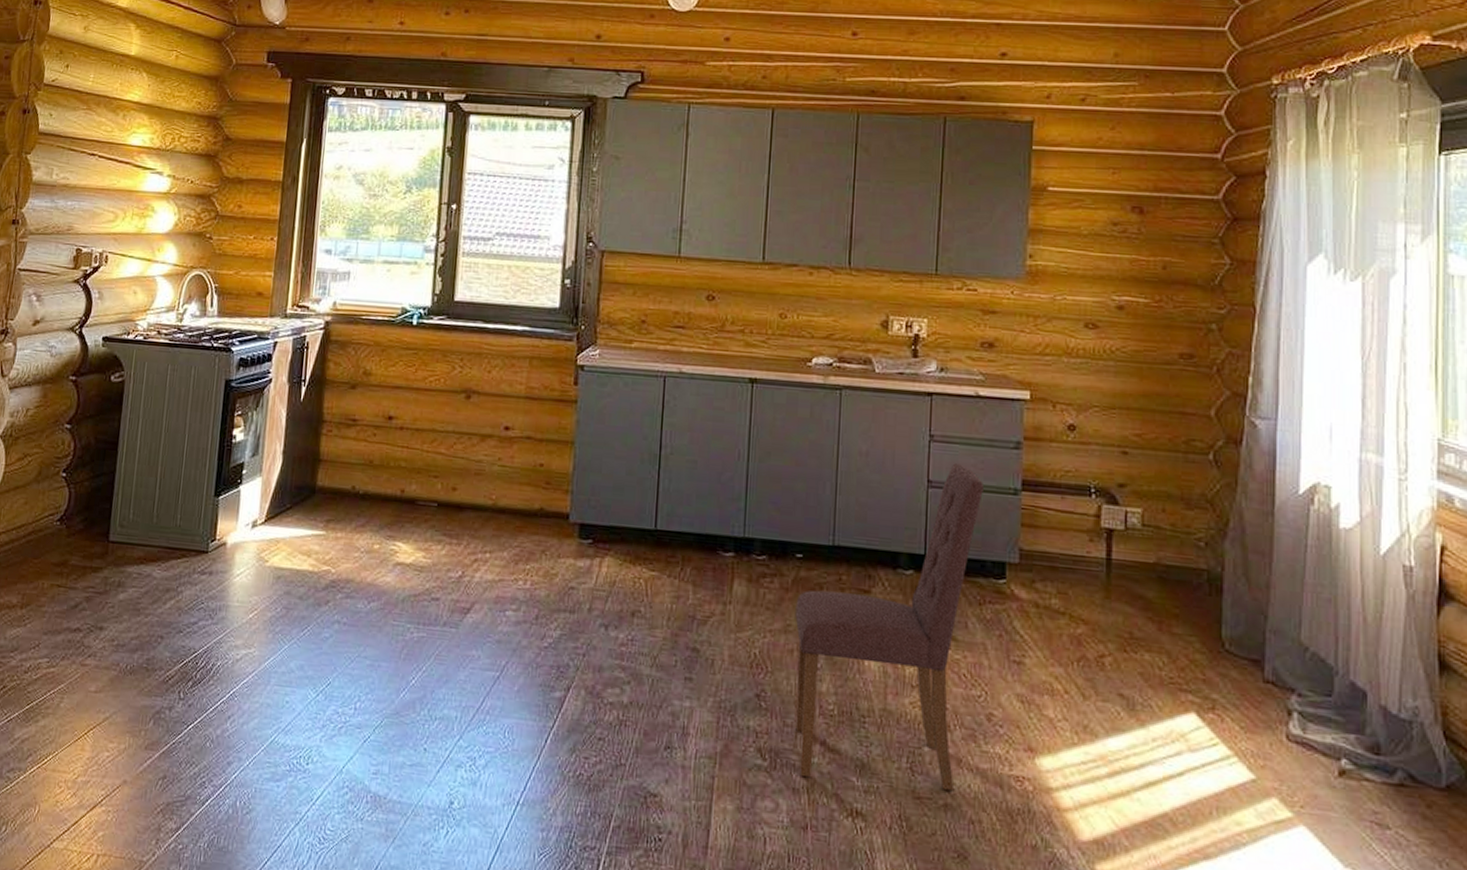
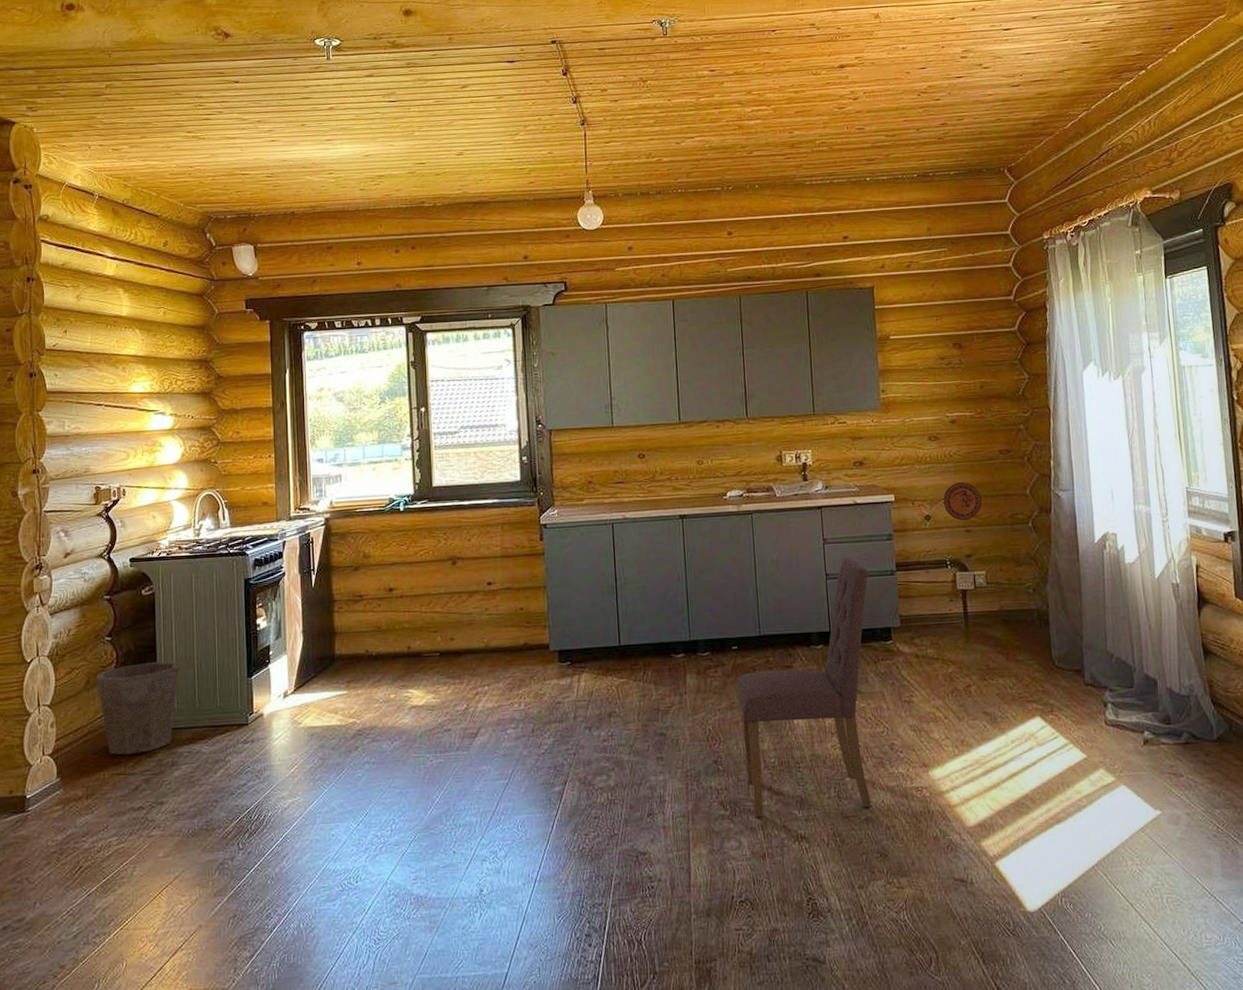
waste bin: none [48,460,142,566] -> present [96,661,180,755]
decorative plate: none [1094,388,1147,439] -> present [943,482,982,521]

